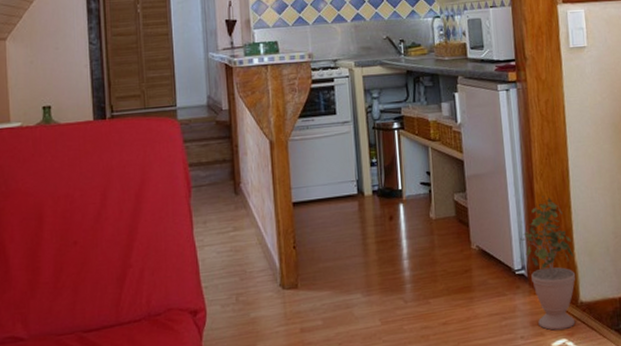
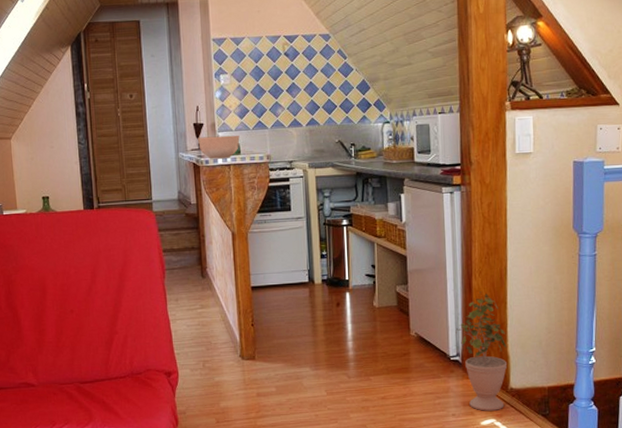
bowl: none [231,32,278,59] -> present [198,135,240,159]

